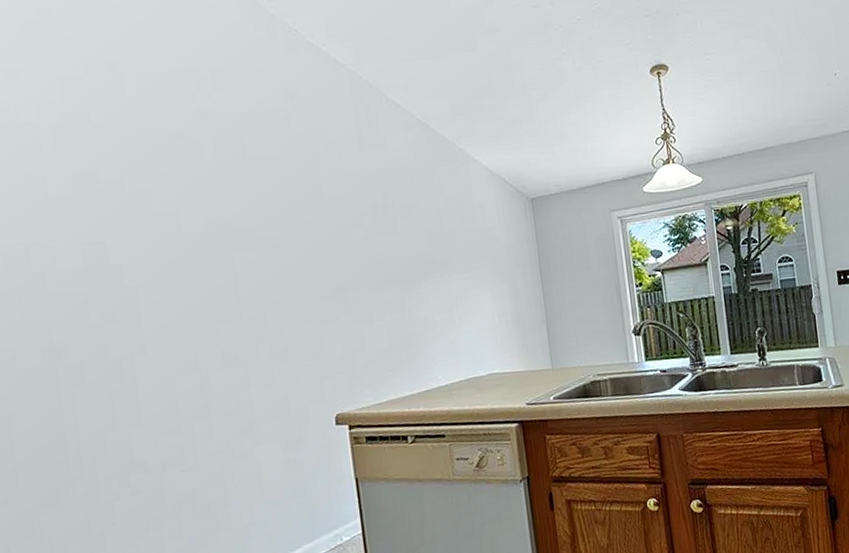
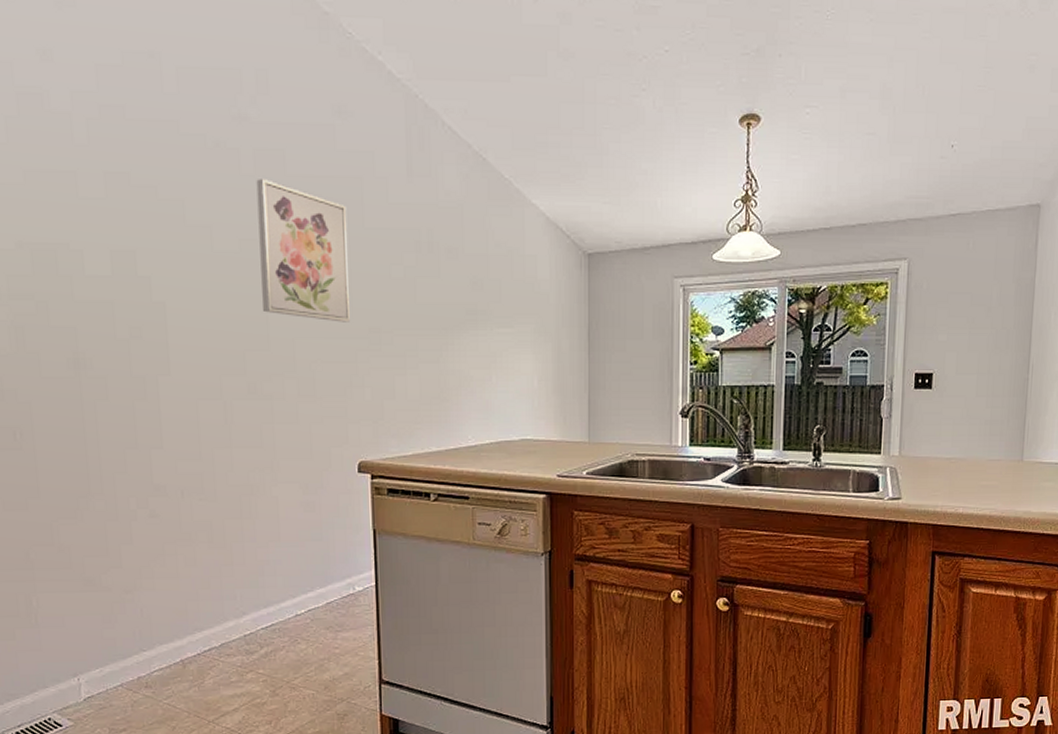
wall art: none [218,164,316,286] -> present [256,179,350,322]

